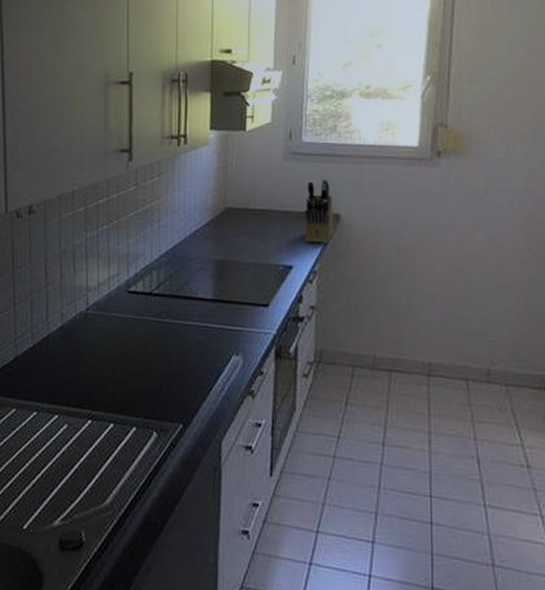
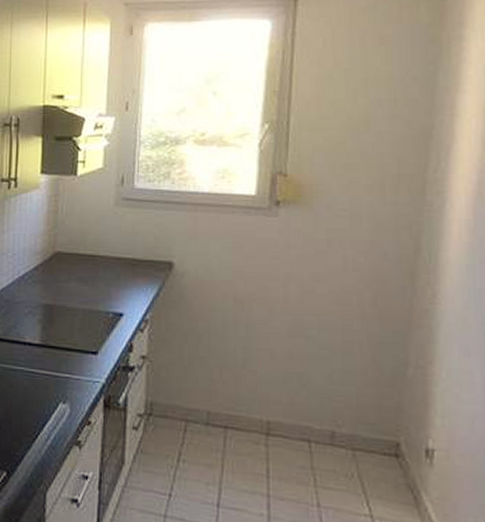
knife block: present [304,179,333,243] -> none [136,225,166,291]

